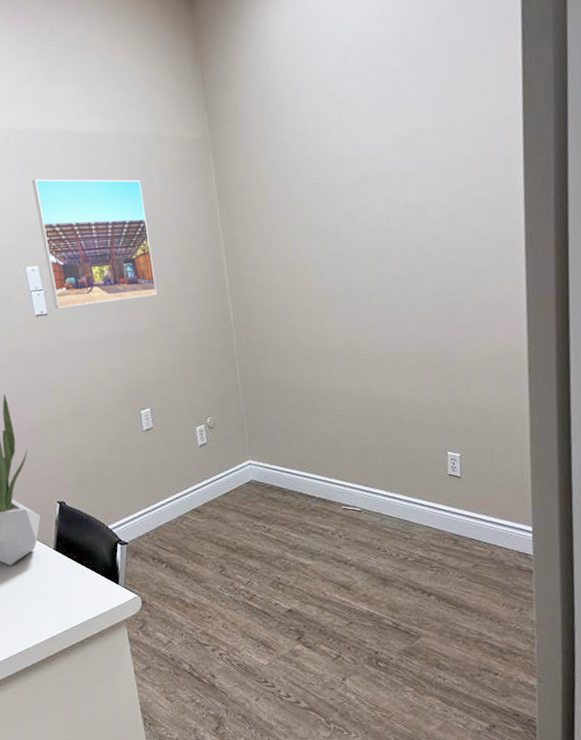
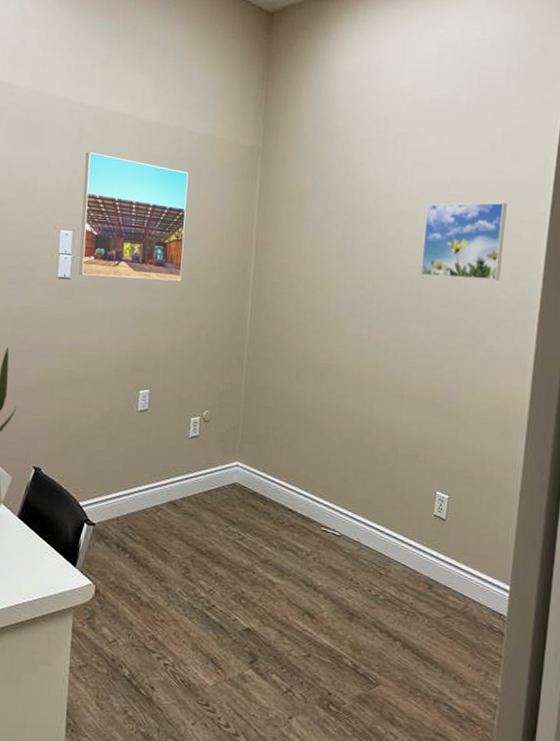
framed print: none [391,144,480,240] -> present [420,202,507,281]

